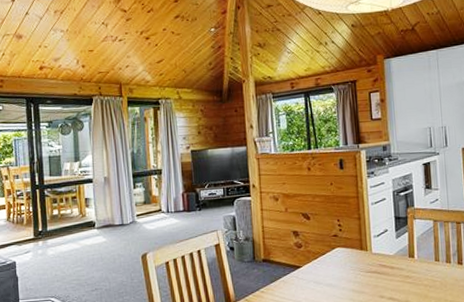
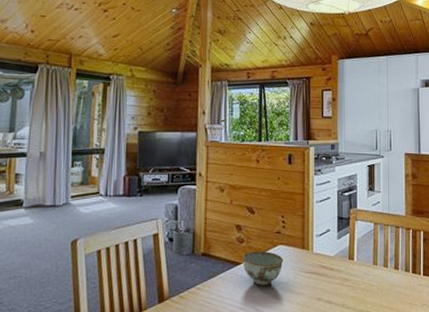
bowl: none [302,254,343,287] -> present [243,251,284,286]

